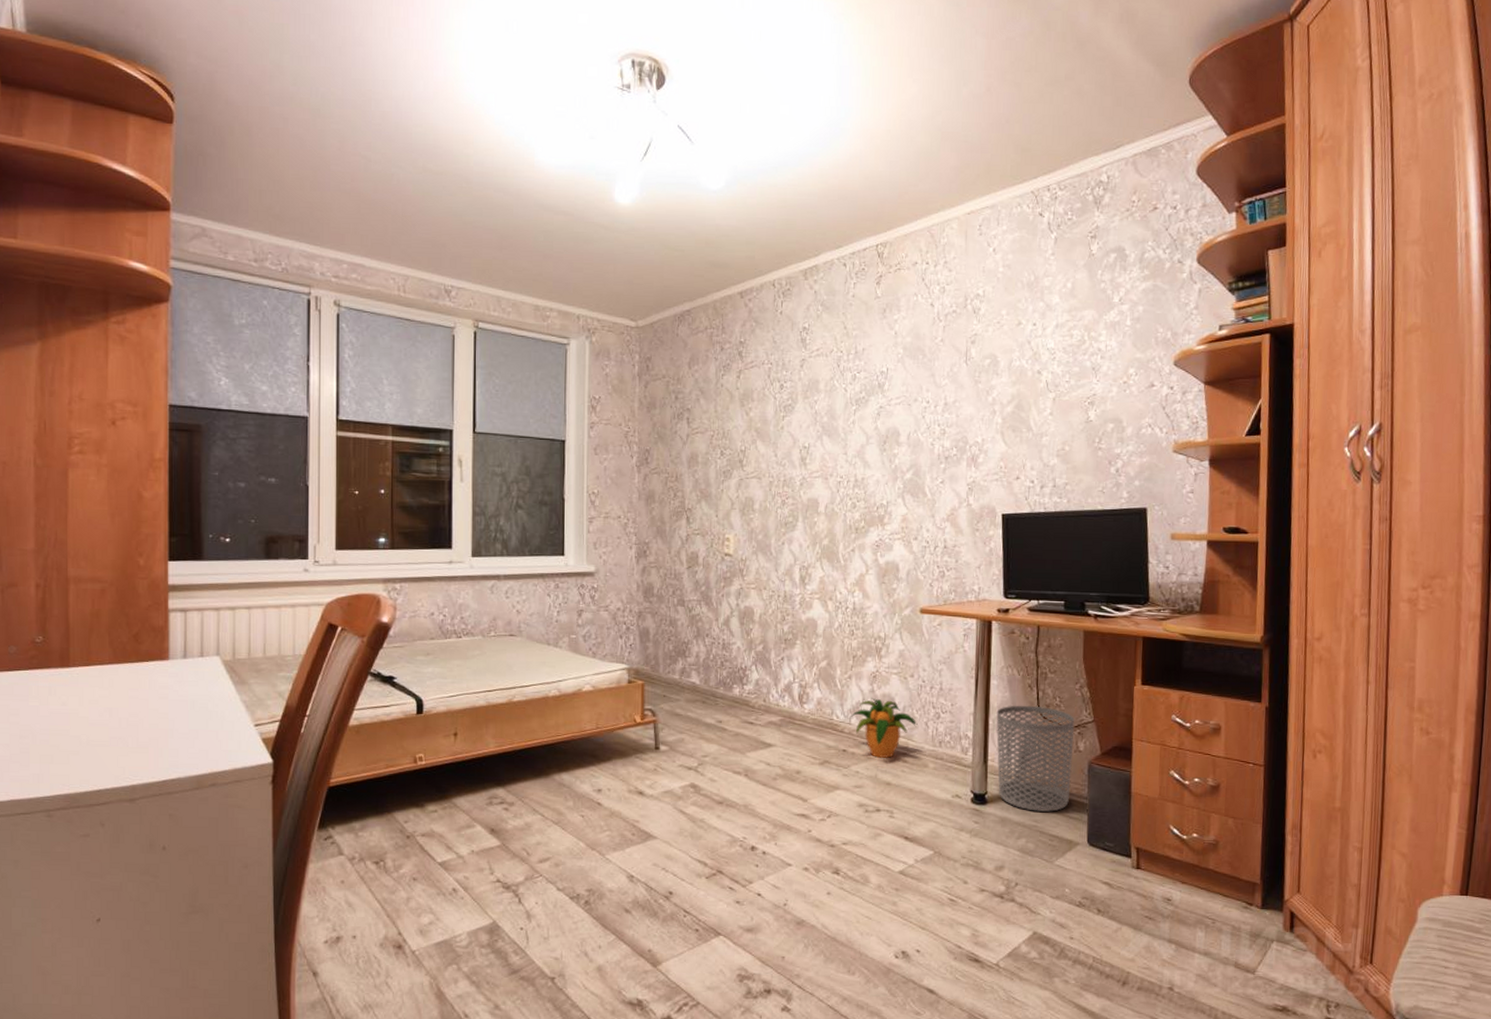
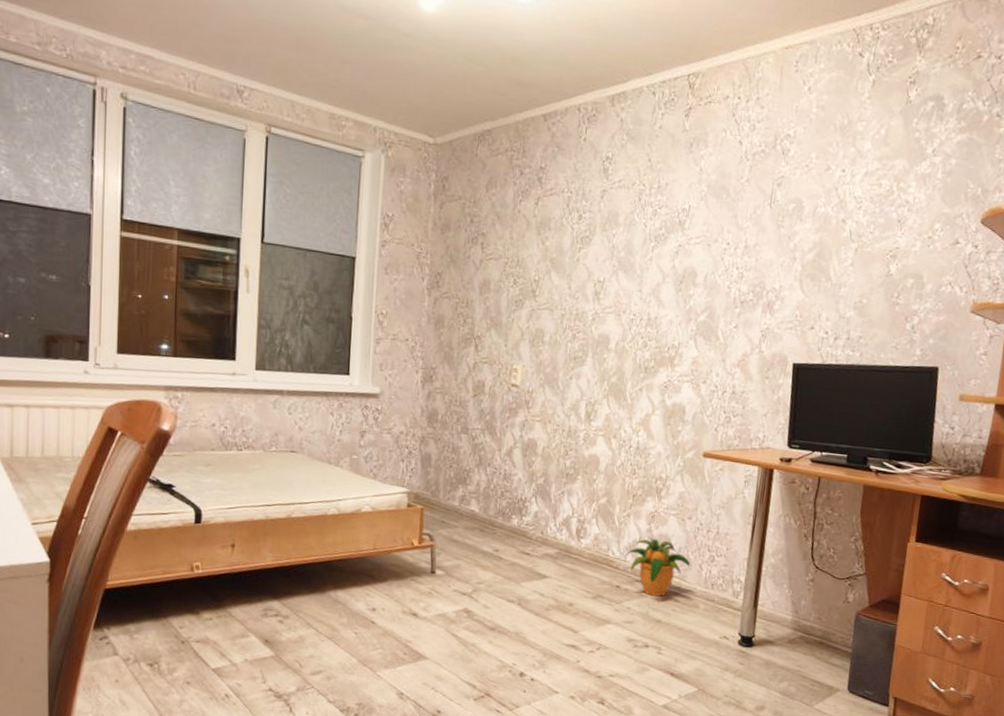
waste bin: present [996,705,1075,812] -> none [765,553,846,658]

